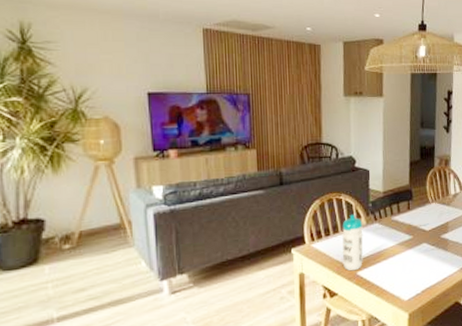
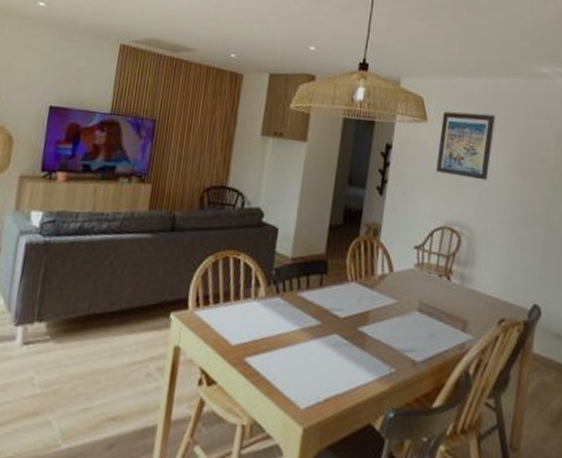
water bottle: present [342,214,363,271] -> none [229,280,262,356]

